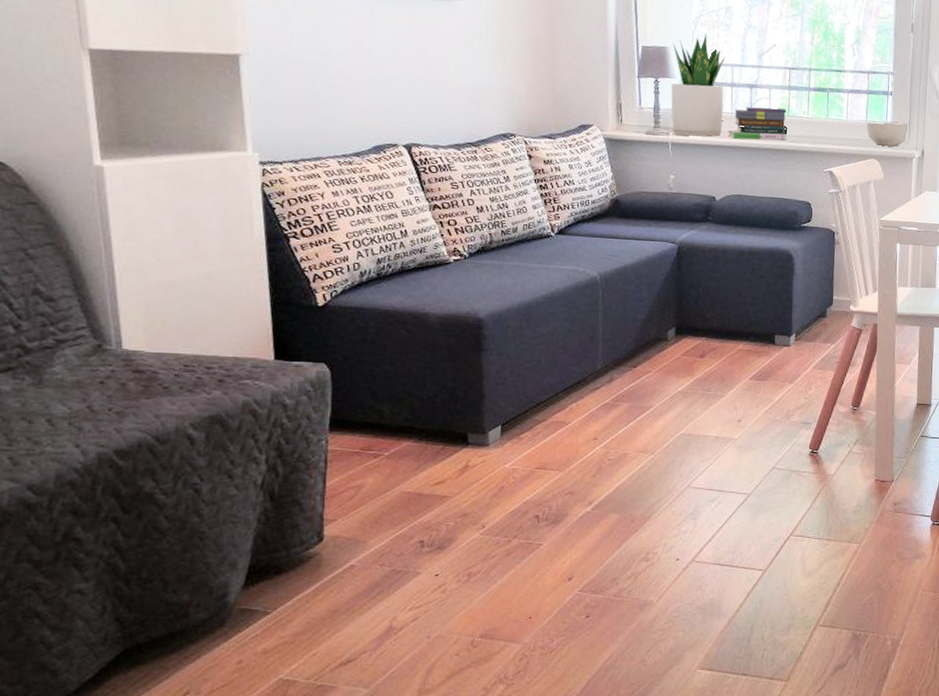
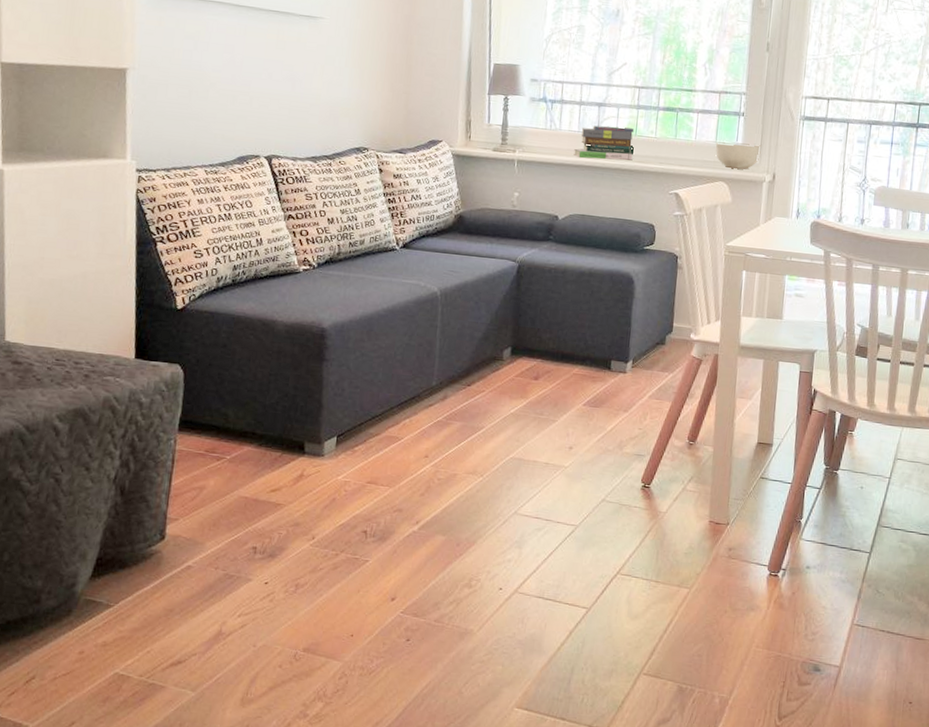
planter: present [671,33,726,137] -> none [518,51,576,156]

